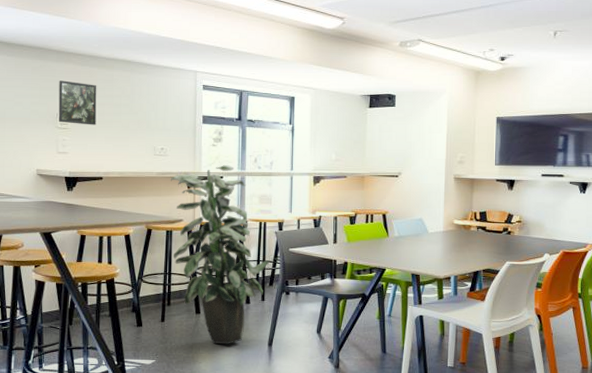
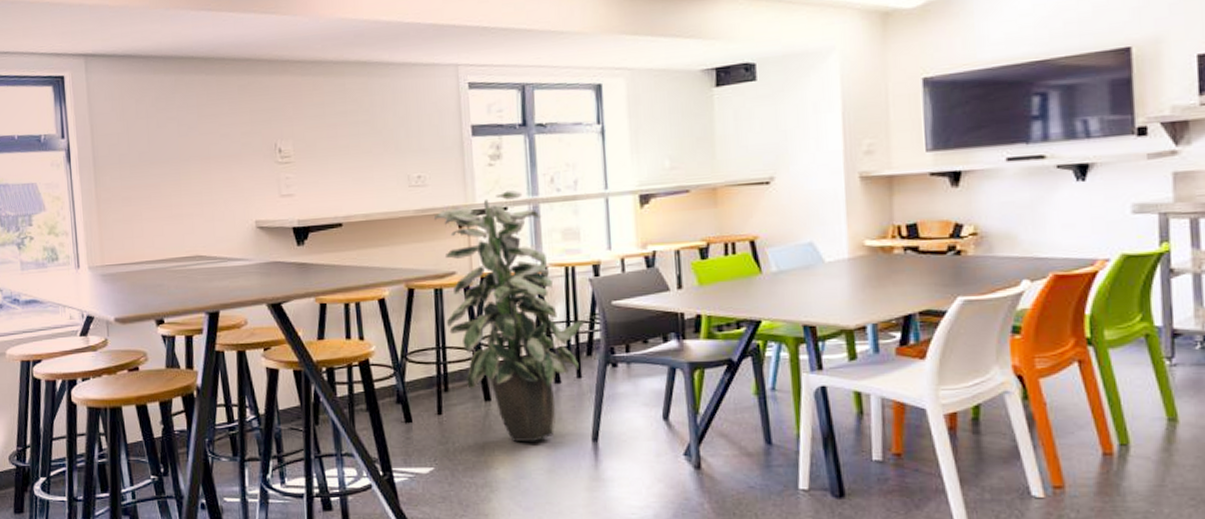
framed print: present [58,80,97,125] -> none [274,98,328,156]

